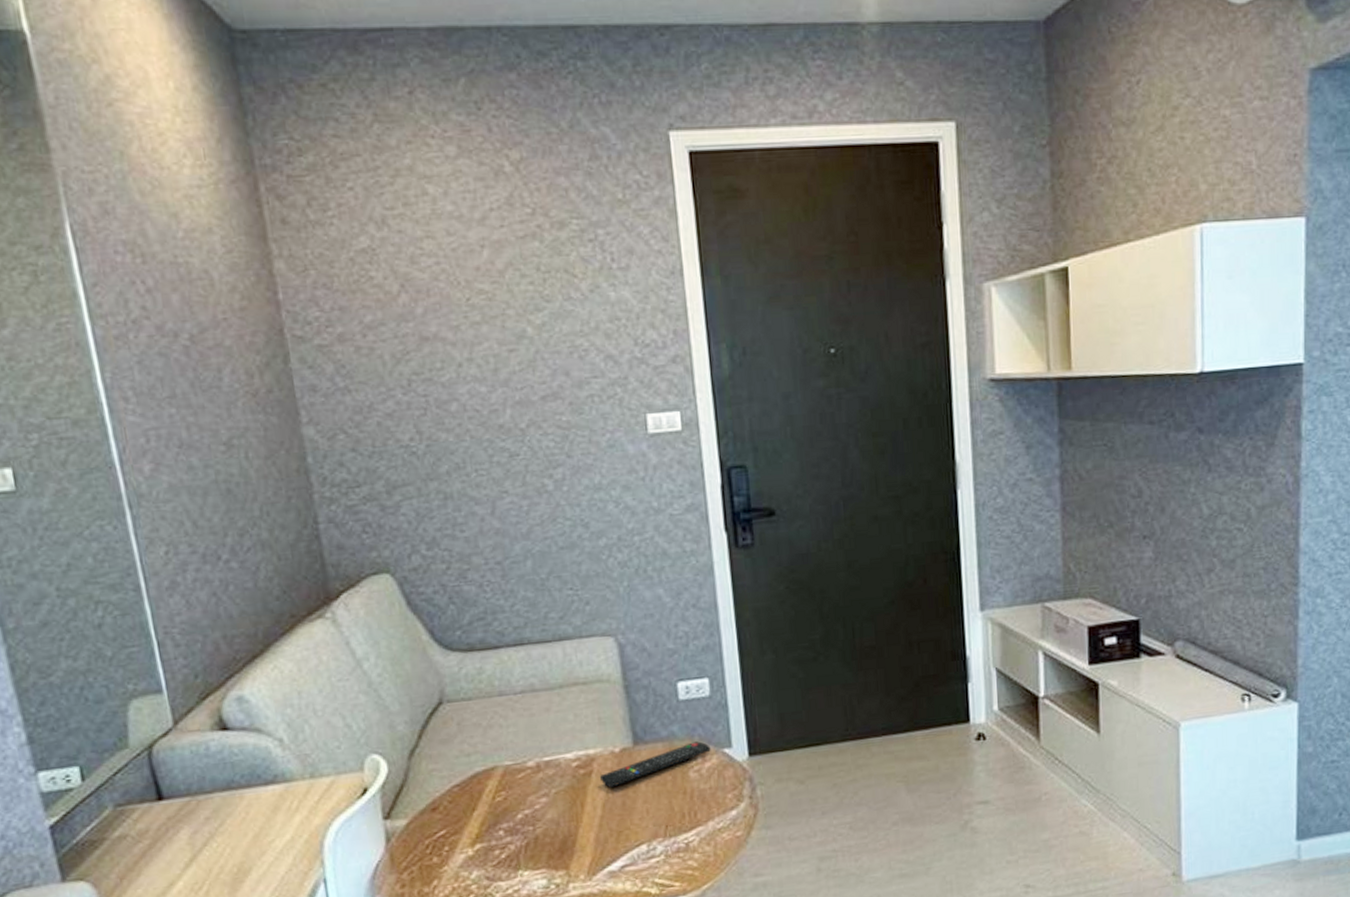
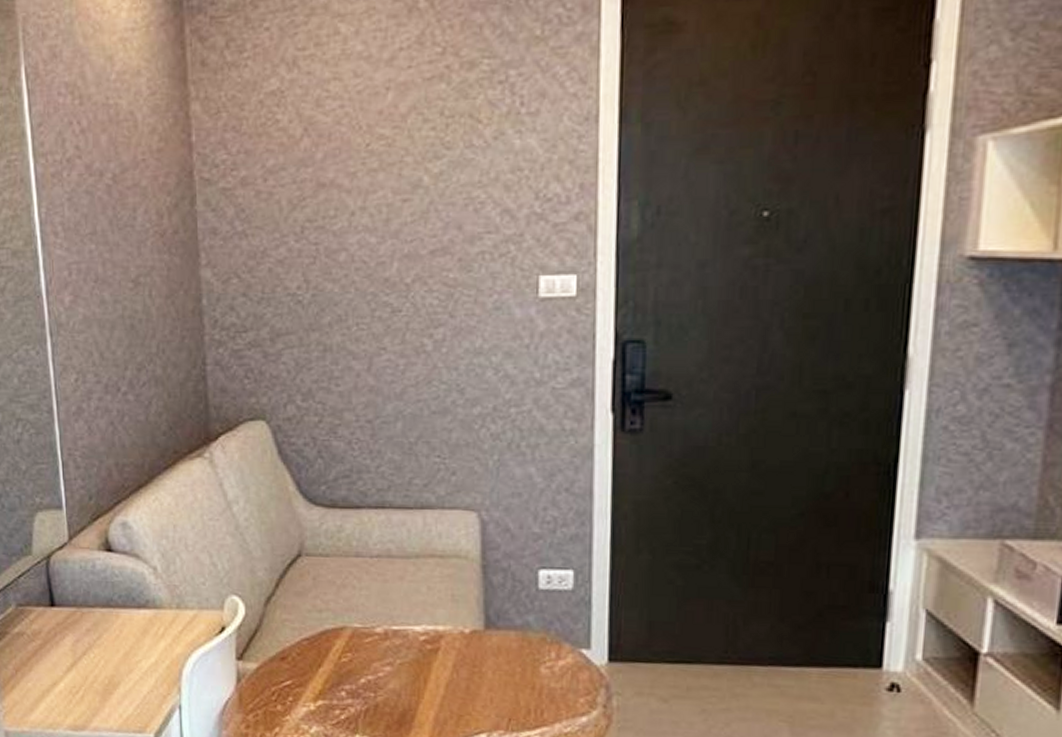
remote control: present [599,741,711,788] -> none [445,636,567,669]

